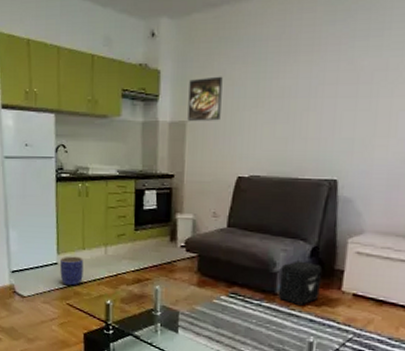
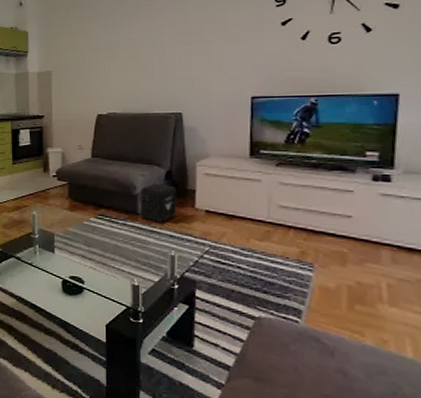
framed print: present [187,76,223,121] -> none [52,33,80,71]

